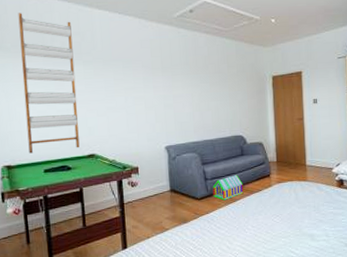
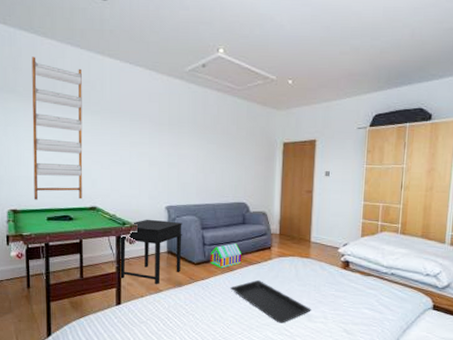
side table: none [120,160,185,224] -> present [119,219,182,285]
serving tray: none [235,208,313,246] -> present [230,280,311,323]

